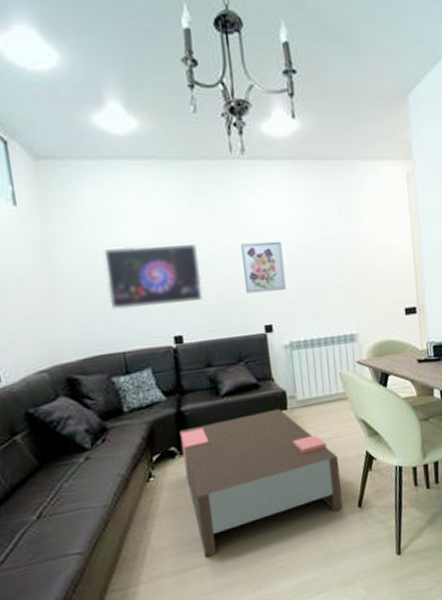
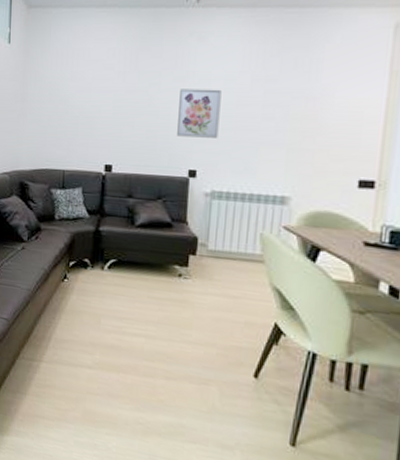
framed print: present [104,244,203,310] -> none [60,82,140,136]
coffee table: present [180,408,344,558] -> none [93,246,241,373]

